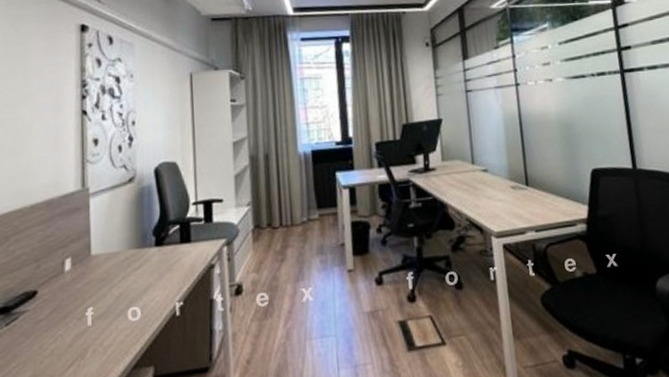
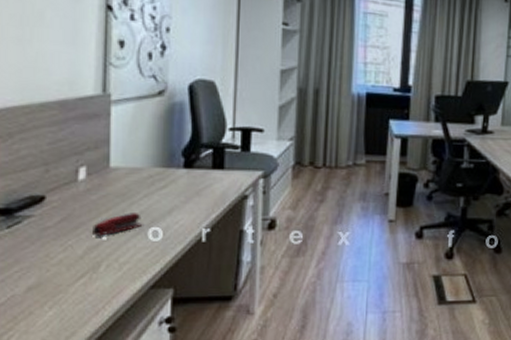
stapler: none [79,295,124,323] -> present [92,213,145,236]

